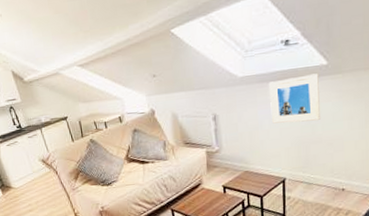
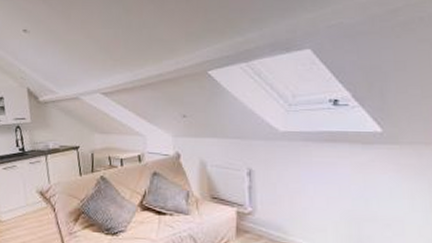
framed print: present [268,73,322,124] -> none [313,140,377,195]

